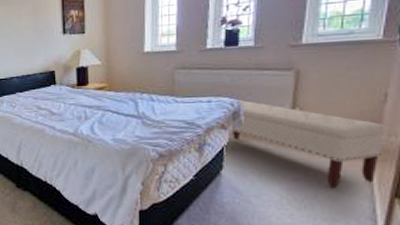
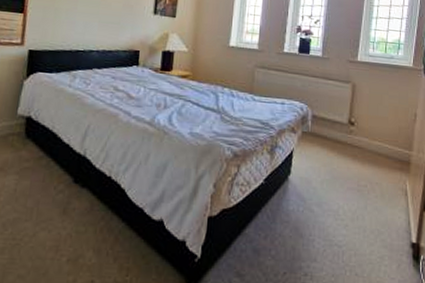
bench: present [230,99,387,189] -> none [299,104,417,200]

